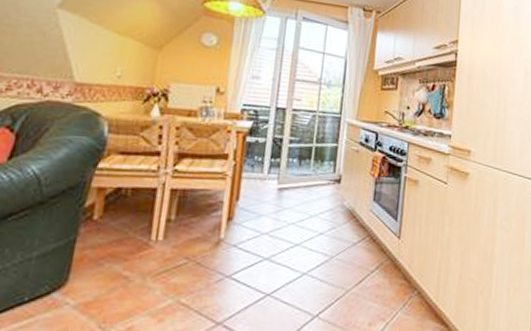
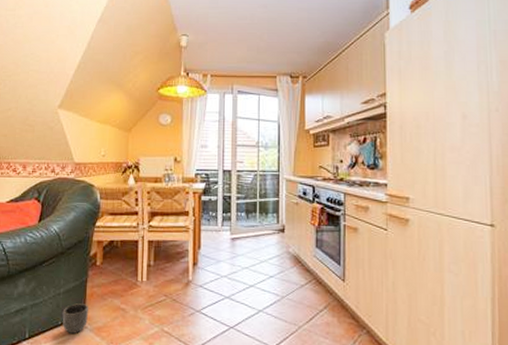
planter: none [30,271,74,314] -> present [62,303,88,335]

